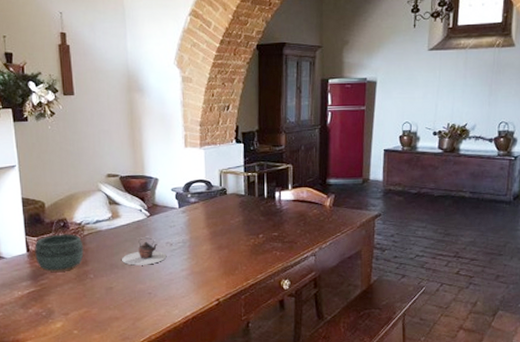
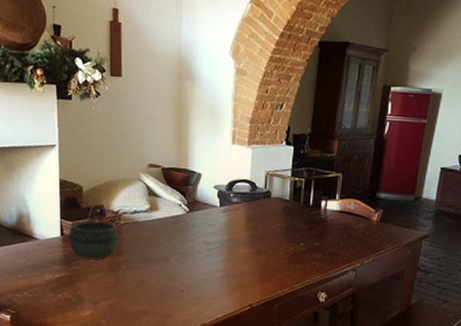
teapot: present [122,237,167,266] -> none [157,233,203,262]

